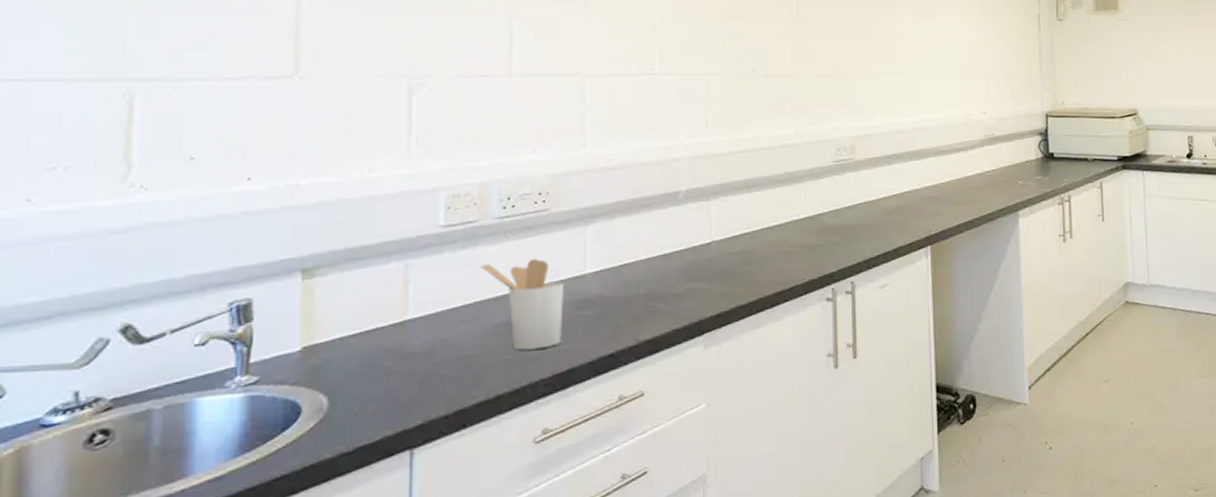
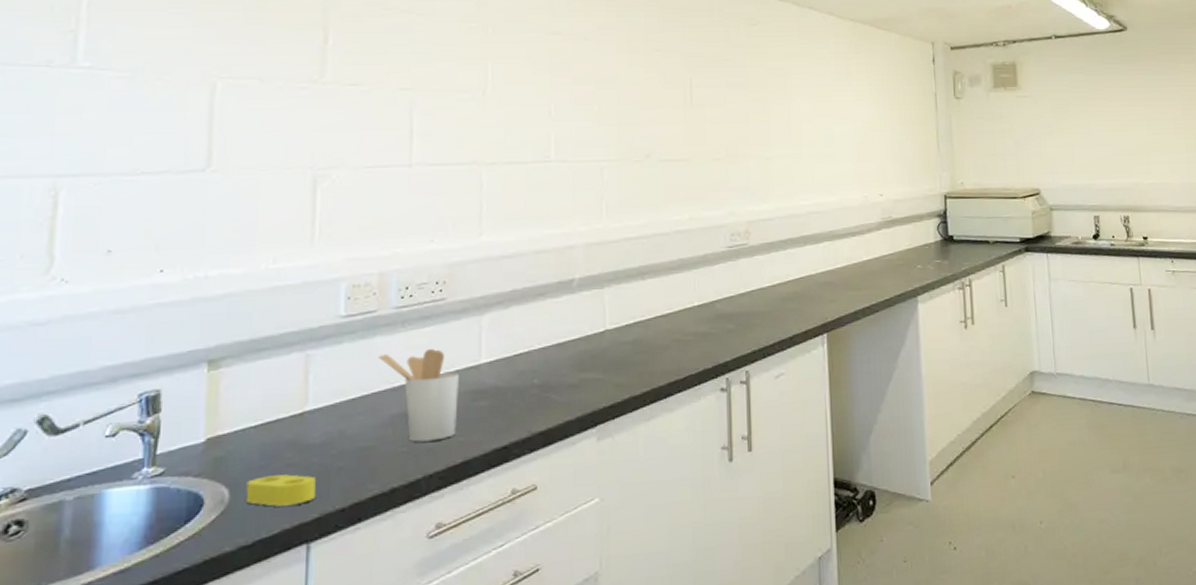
sponge: none [345,382,419,414] -> present [245,474,317,506]

